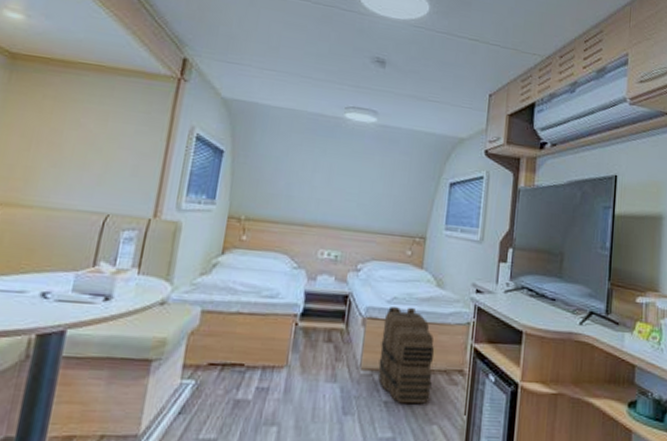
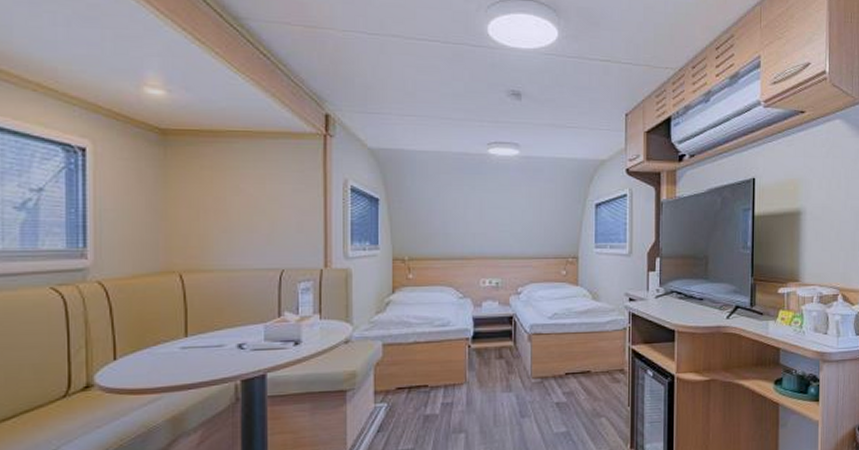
backpack: present [378,307,435,404] -> none [547,320,597,403]

